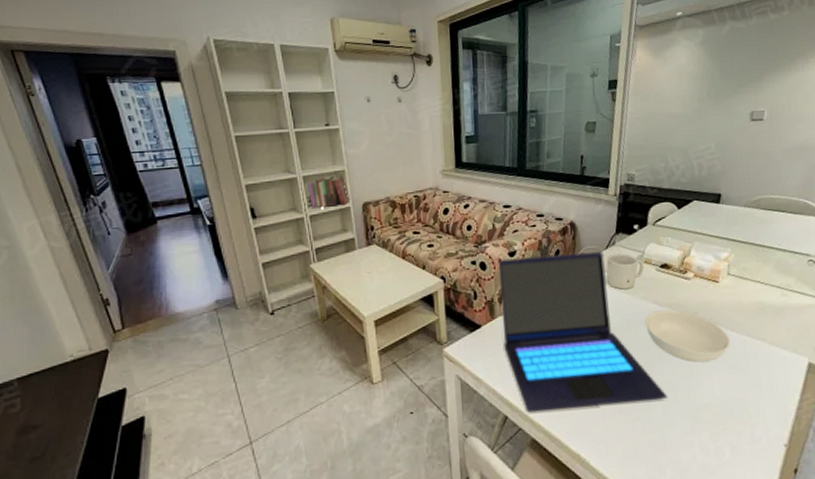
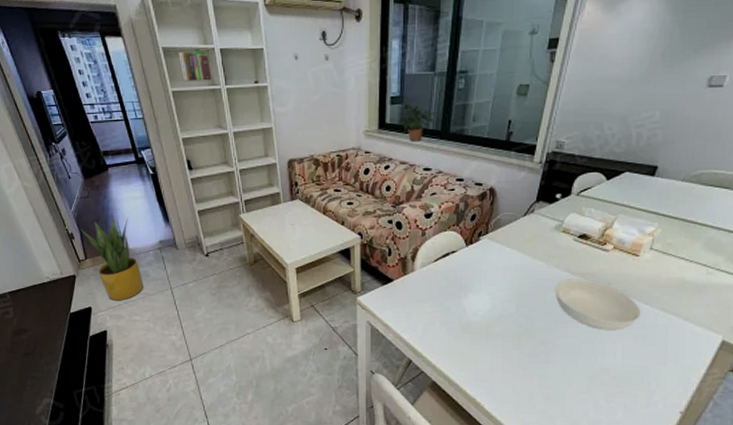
planter: none [119,276,195,378] -> present [81,217,144,301]
books: none [243,95,279,126] -> present [178,50,212,81]
books: present [308,175,350,208] -> none [238,132,276,162]
potted plant: none [477,143,510,180] -> present [400,104,434,142]
laptop: present [498,251,668,413] -> none [413,218,568,360]
mug: present [606,254,645,290] -> none [521,222,562,256]

